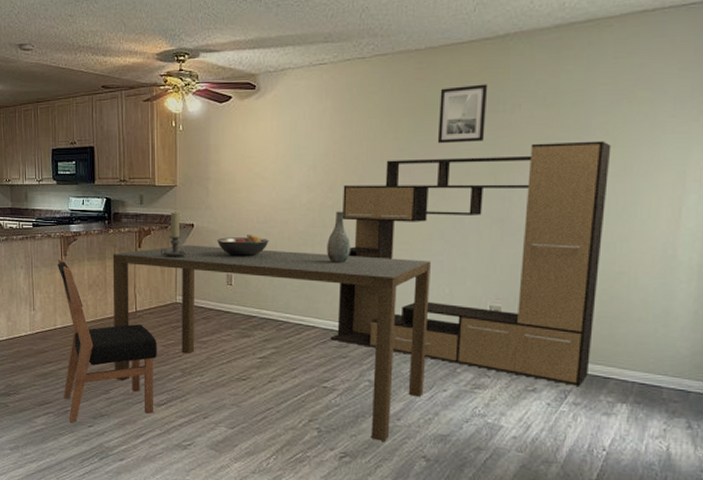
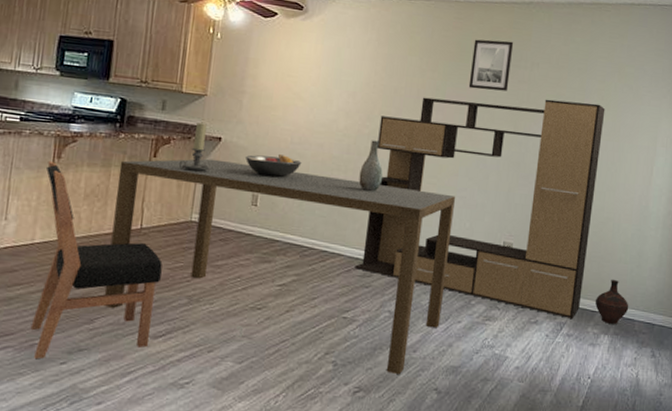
ceramic jug: none [607,341,654,392] -> present [594,279,629,324]

